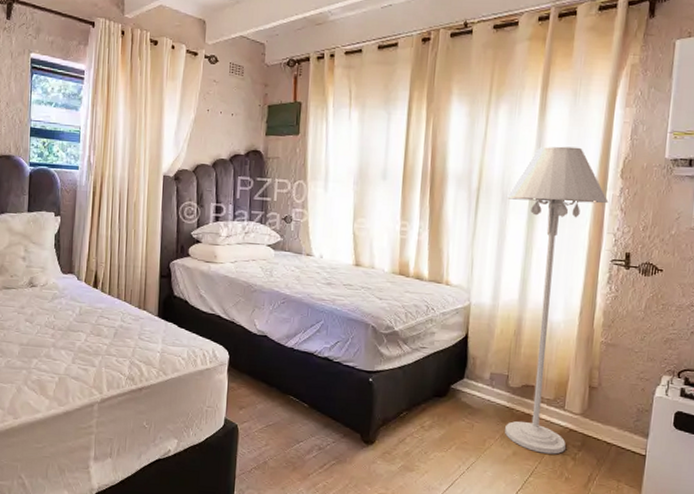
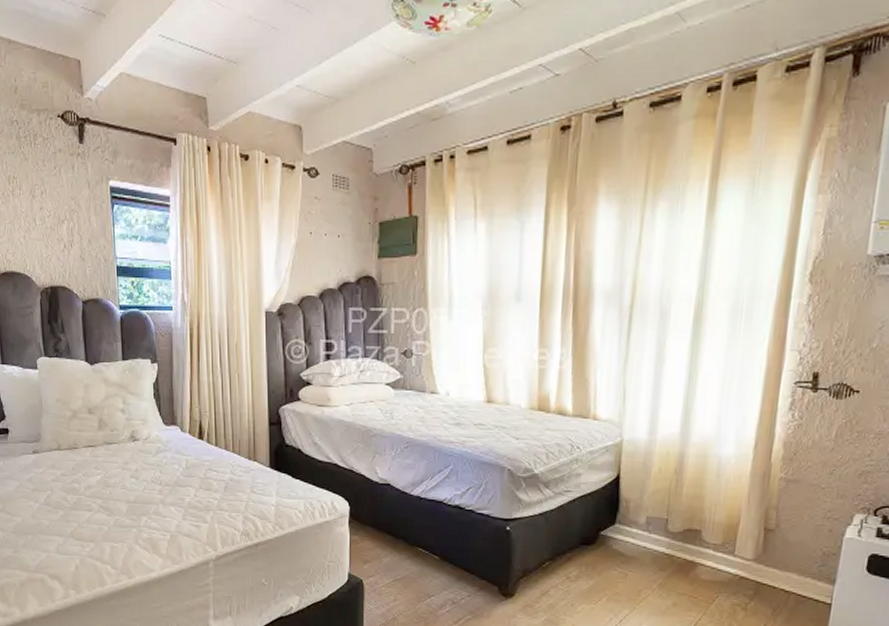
floor lamp: present [505,146,609,455] -> none [663,248,793,605]

